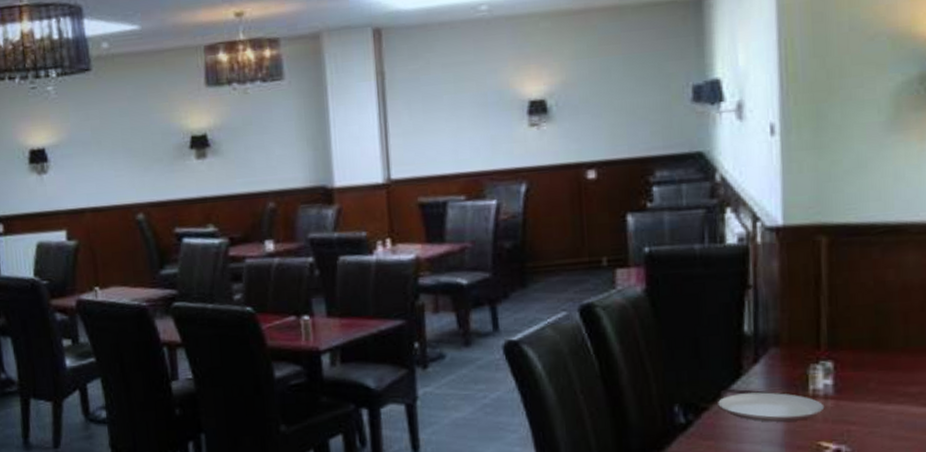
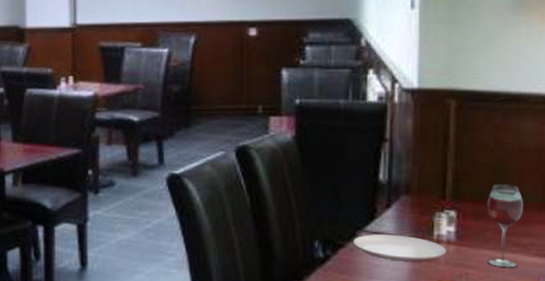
wineglass: none [867,327,909,422] -> present [487,184,523,268]

